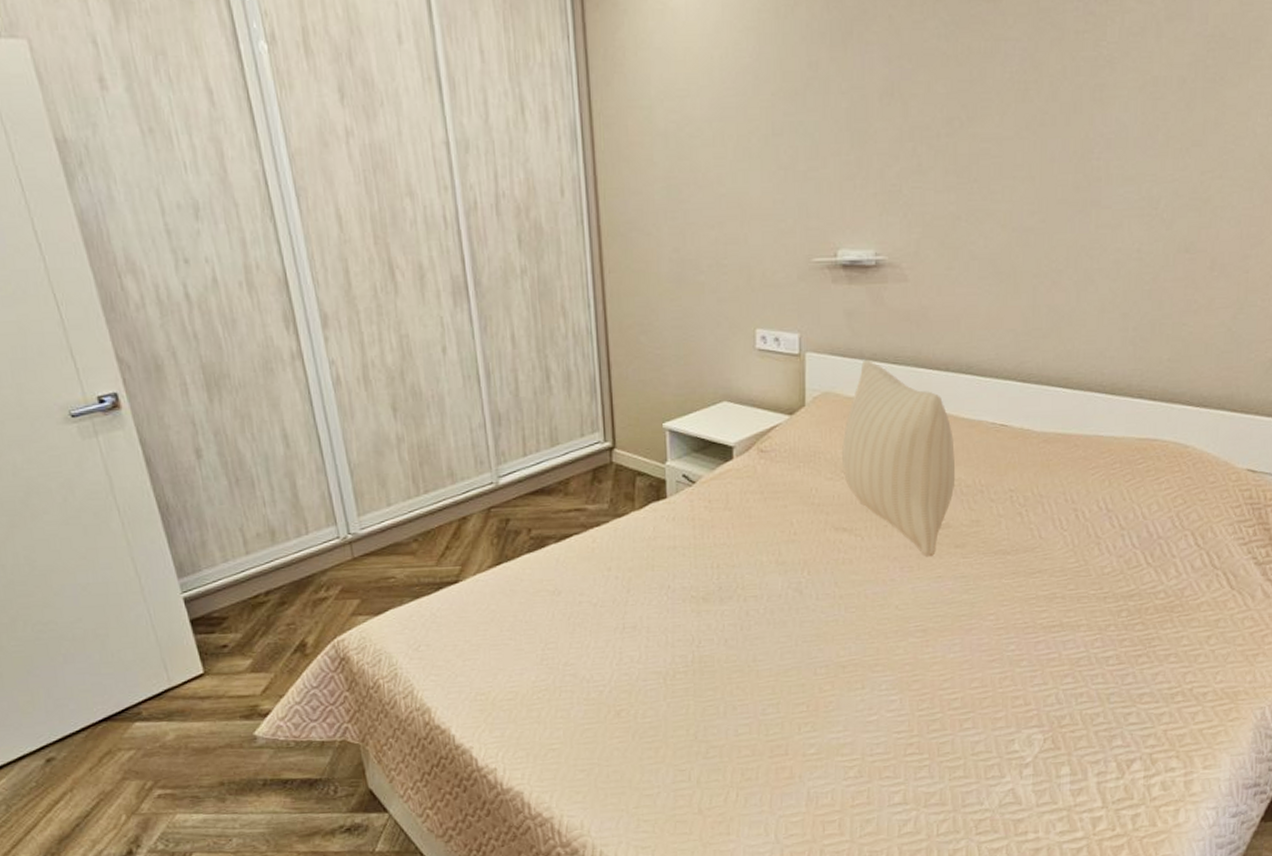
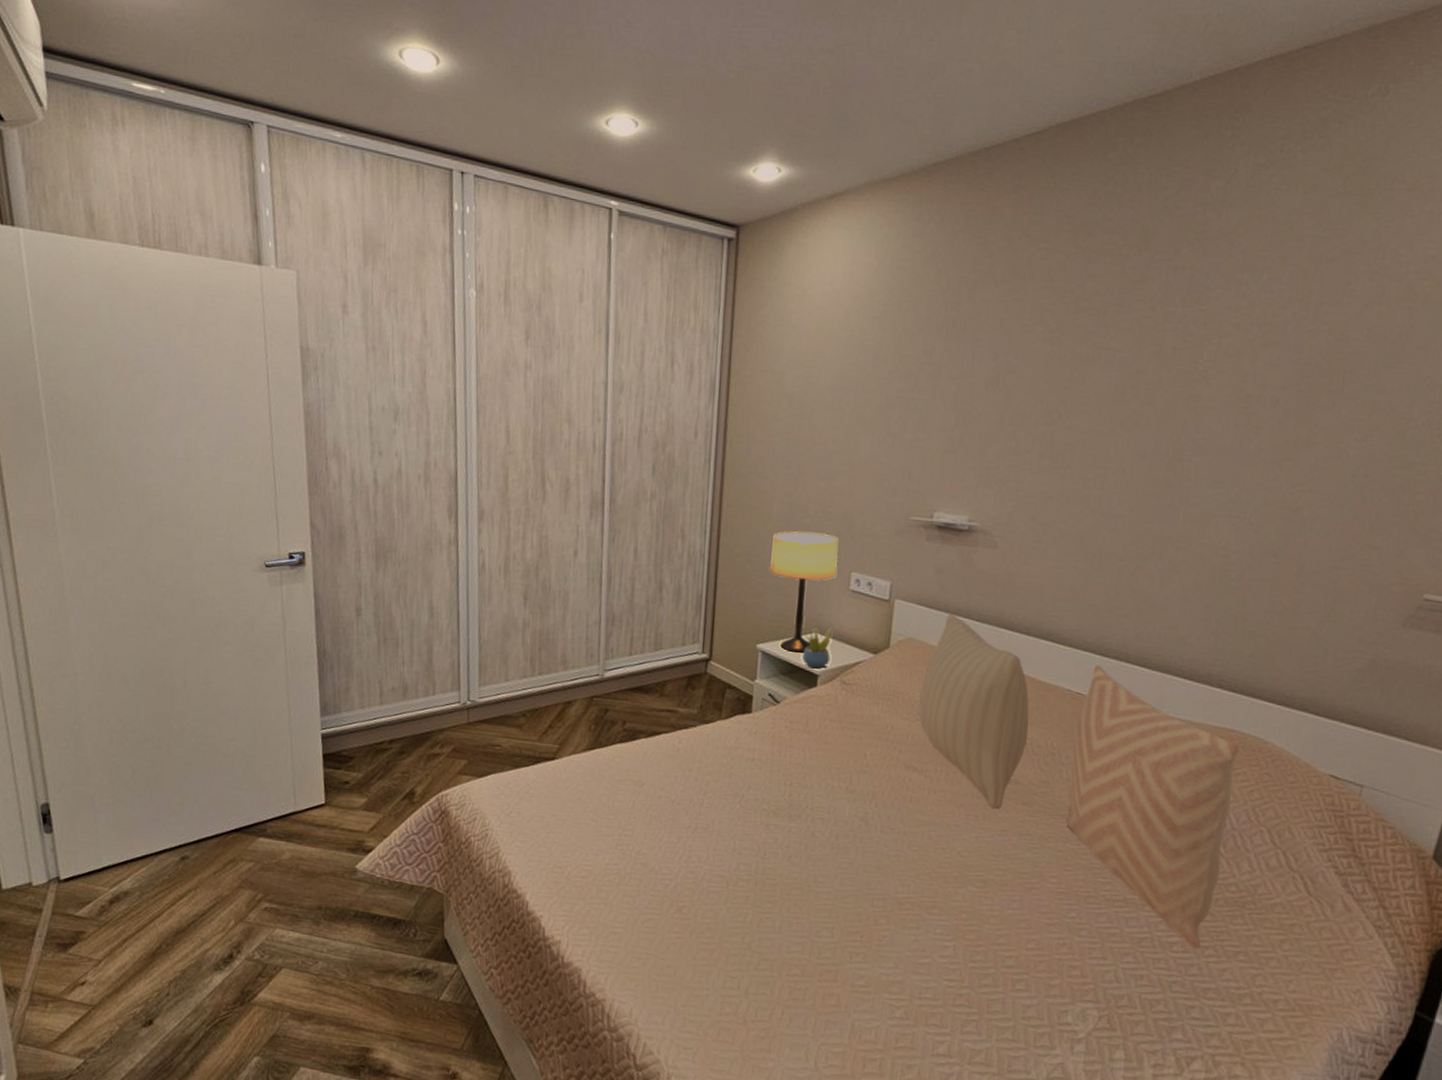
table lamp: none [666,290,739,426] -> present [770,531,838,653]
succulent plant: none [714,394,744,440] -> present [802,628,832,669]
pillow: none [1000,392,1162,659] -> present [1066,664,1240,949]

